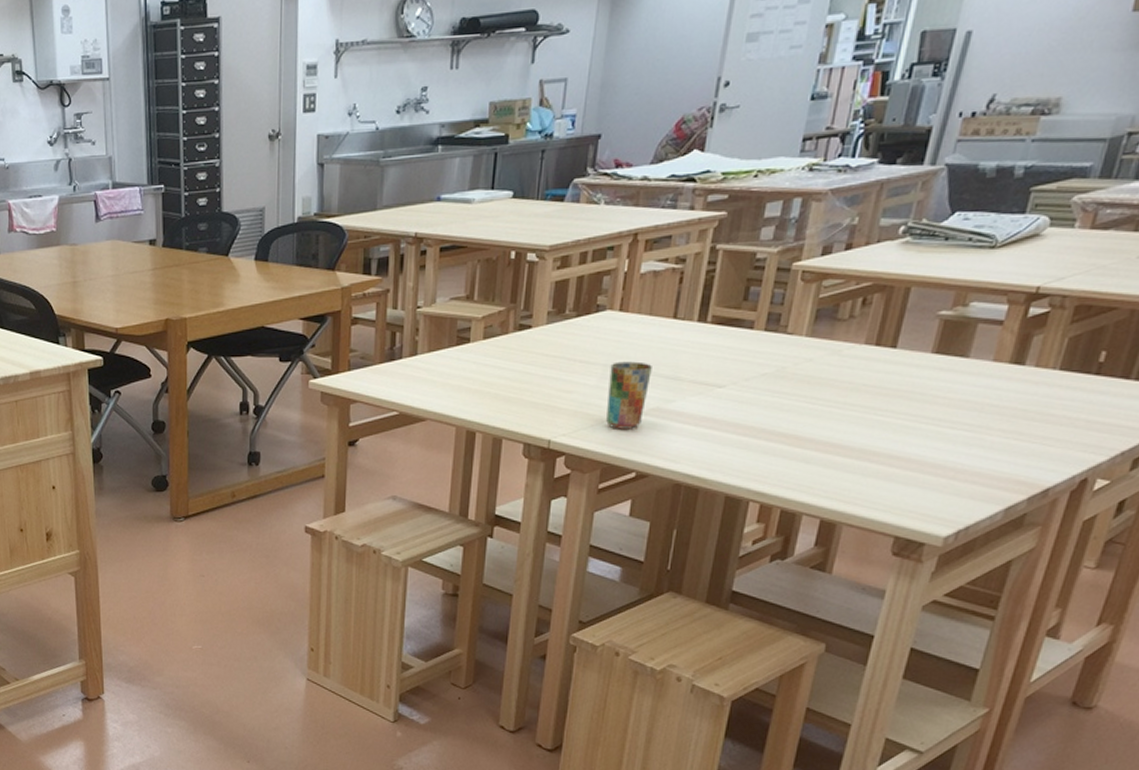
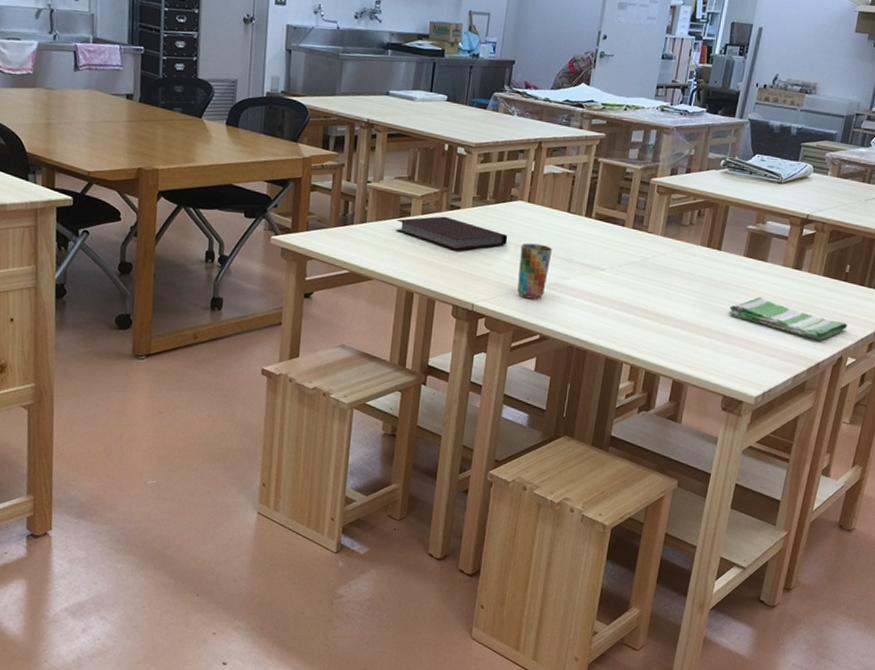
notebook: none [453,339,594,379] -> present [396,216,508,251]
dish towel: none [905,405,1098,458] -> present [728,296,847,340]

